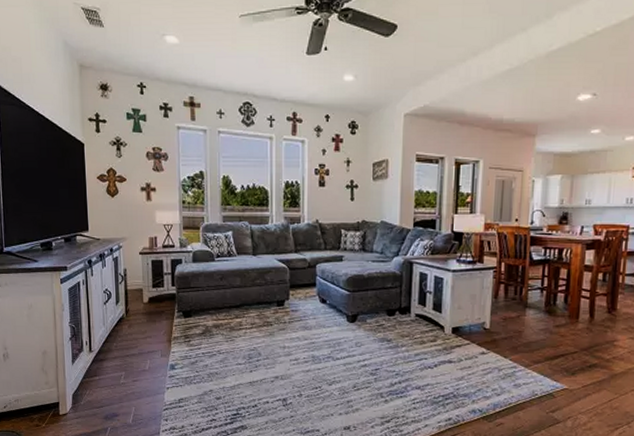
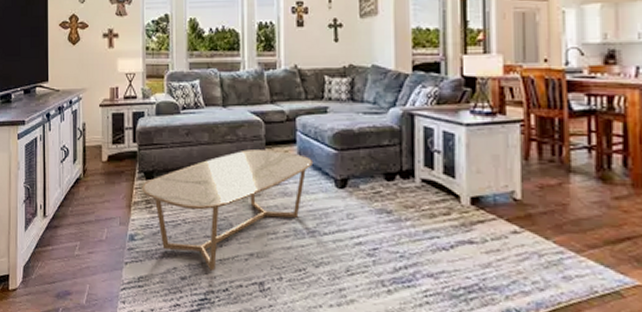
coffee table: none [180,292,330,391] -> present [141,149,314,271]

